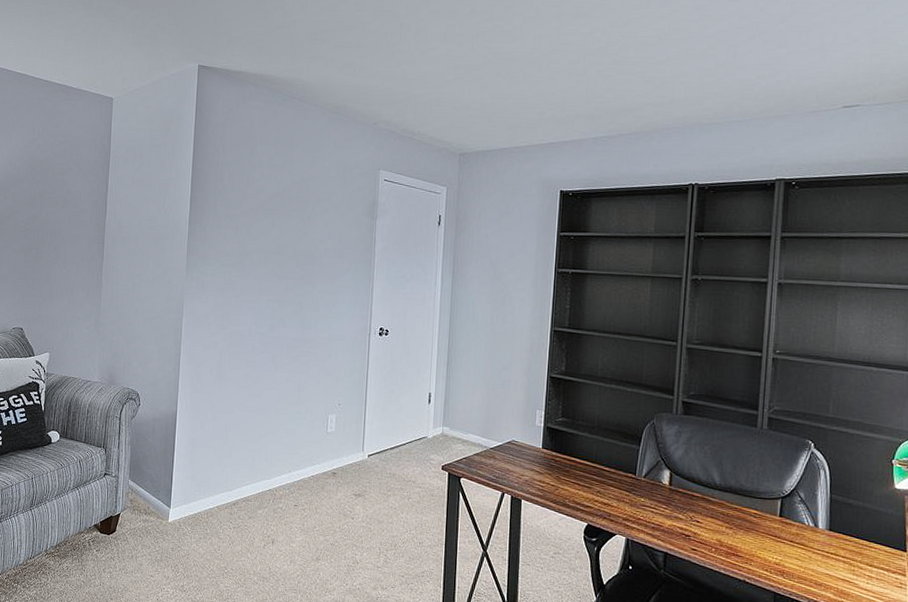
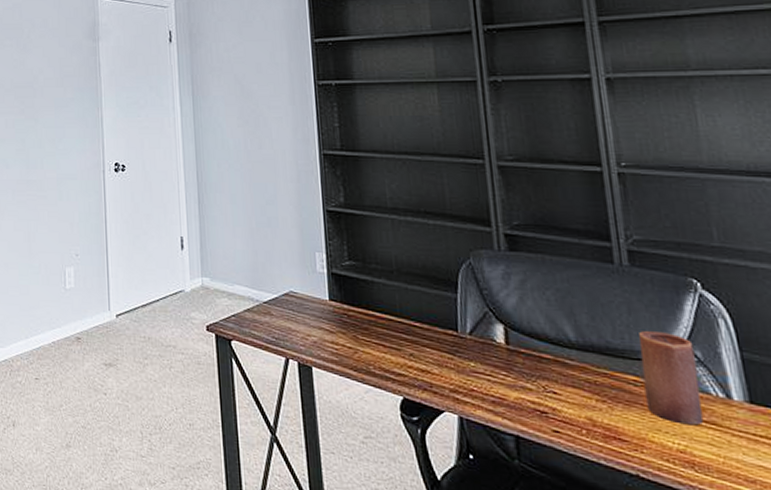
candle: none [760,477,800,546] -> present [638,330,703,426]

